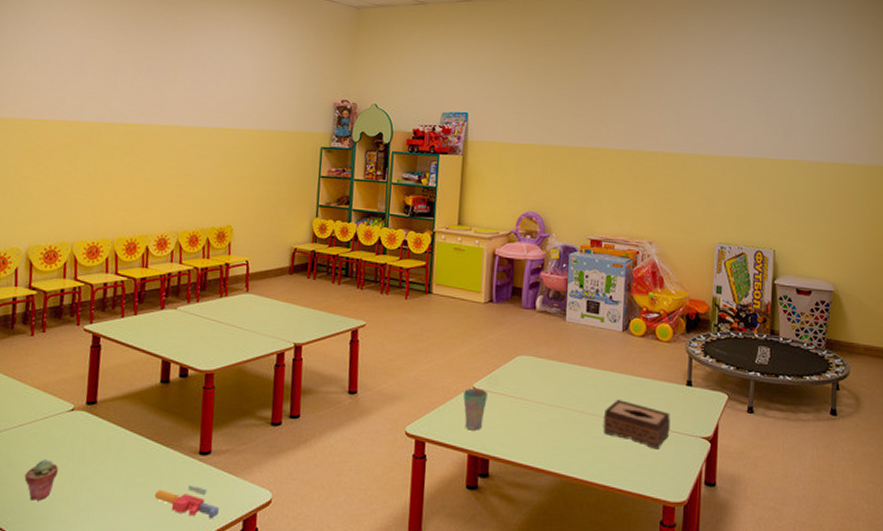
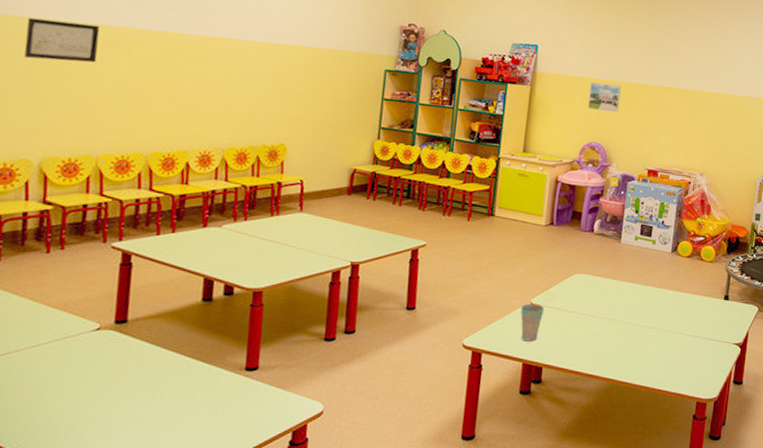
wall art: none [15,118,76,156] -> present [23,17,101,63]
potted succulent: present [24,459,59,501] -> none [39,380,83,422]
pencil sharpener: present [155,484,219,519] -> none [194,400,266,432]
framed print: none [522,147,556,179] -> present [588,82,621,113]
tissue box: present [603,400,670,450] -> none [648,312,708,355]

